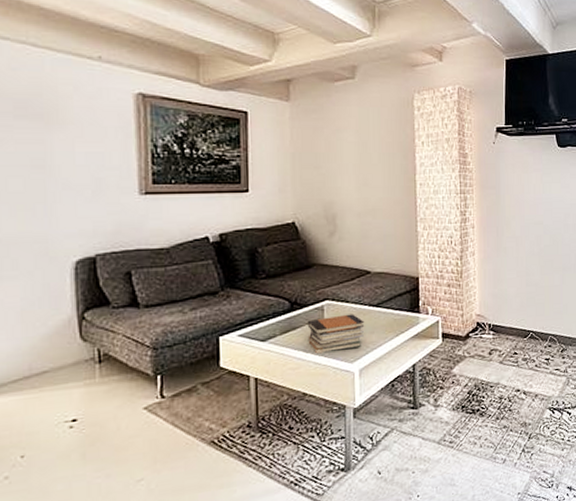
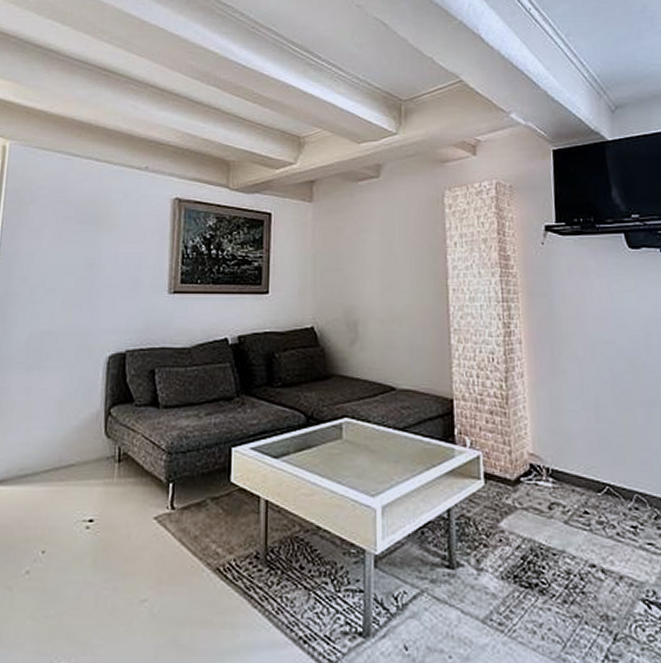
book stack: present [307,314,365,354] -> none [324,436,389,481]

